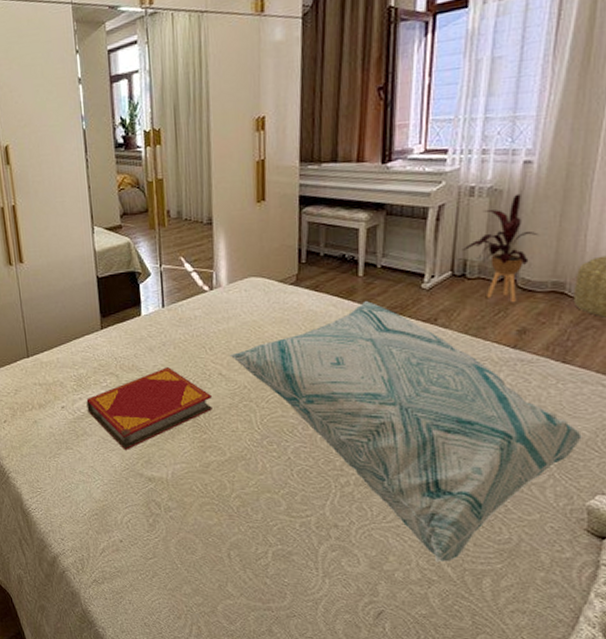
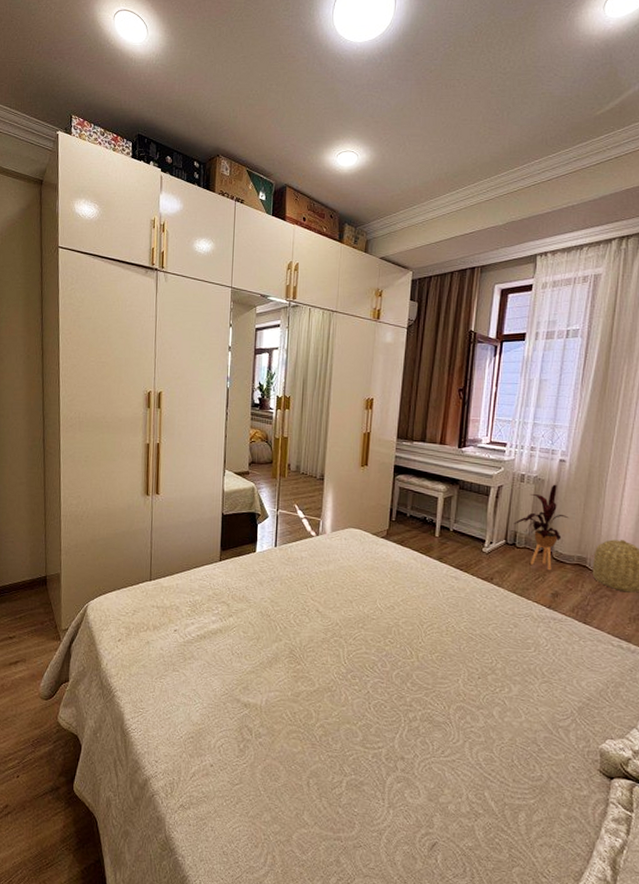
hardback book: present [86,367,213,450] -> none [197,601,309,675]
decorative pillow: present [229,301,582,563] -> none [327,558,597,797]

